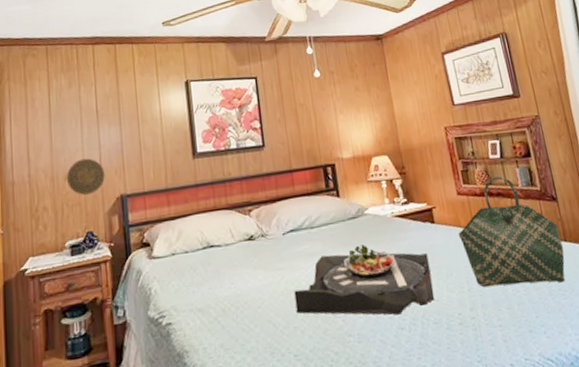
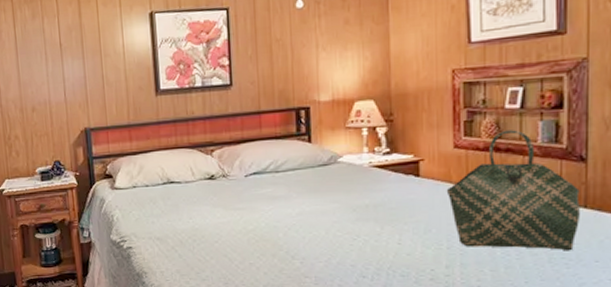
decorative plate: present [66,158,105,196] -> none [34,91,70,127]
serving tray: present [294,244,434,315] -> none [252,192,406,264]

